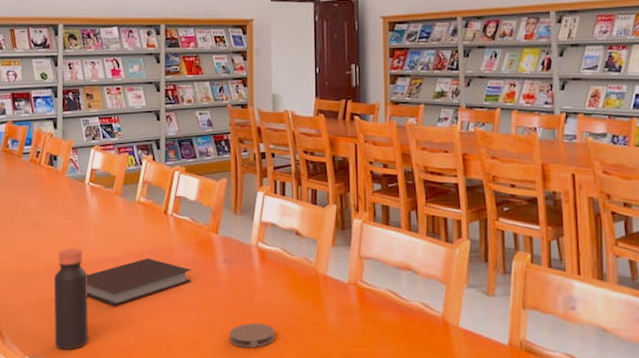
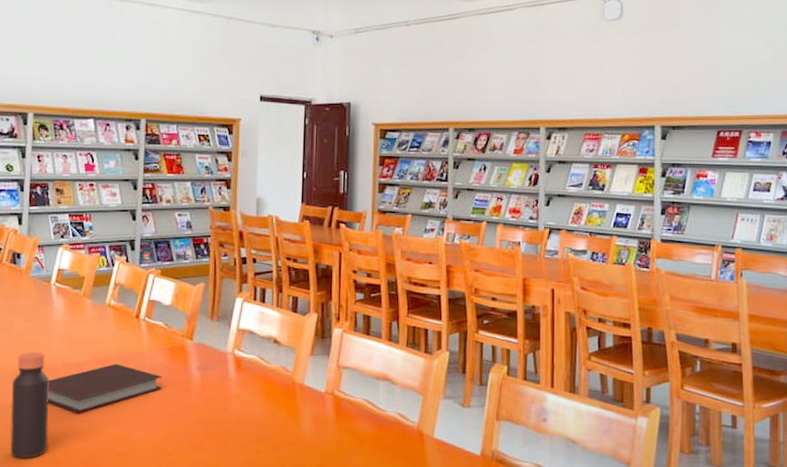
coaster: present [229,323,275,348] -> none [199,432,248,457]

